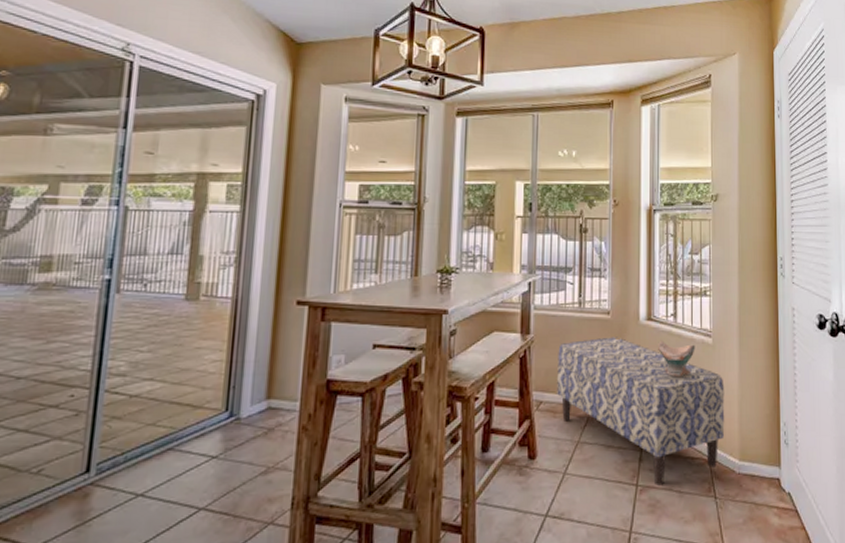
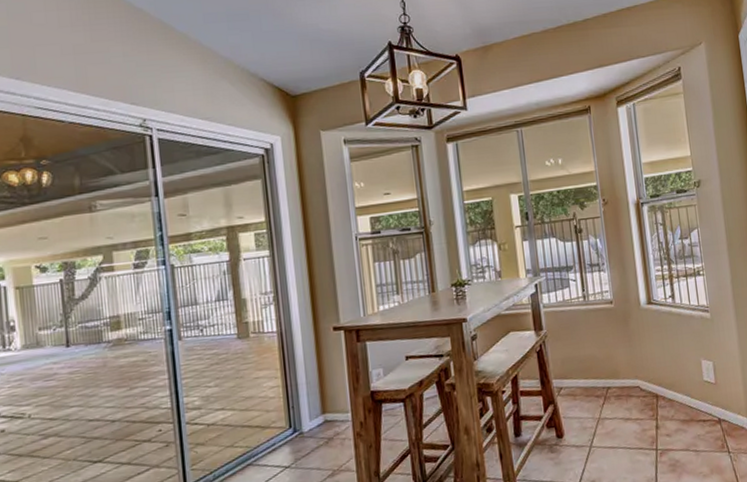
bench: present [557,337,725,486] -> none [570,322,732,448]
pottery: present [658,340,695,376] -> none [660,320,695,352]

